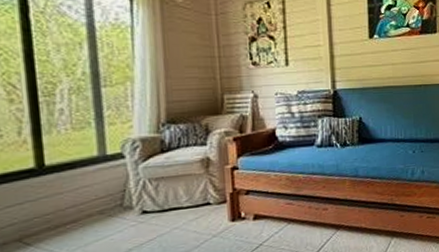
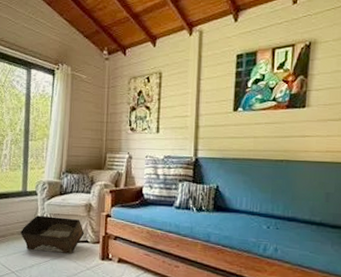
storage bin: none [103,179,204,231] -> present [21,216,84,254]

